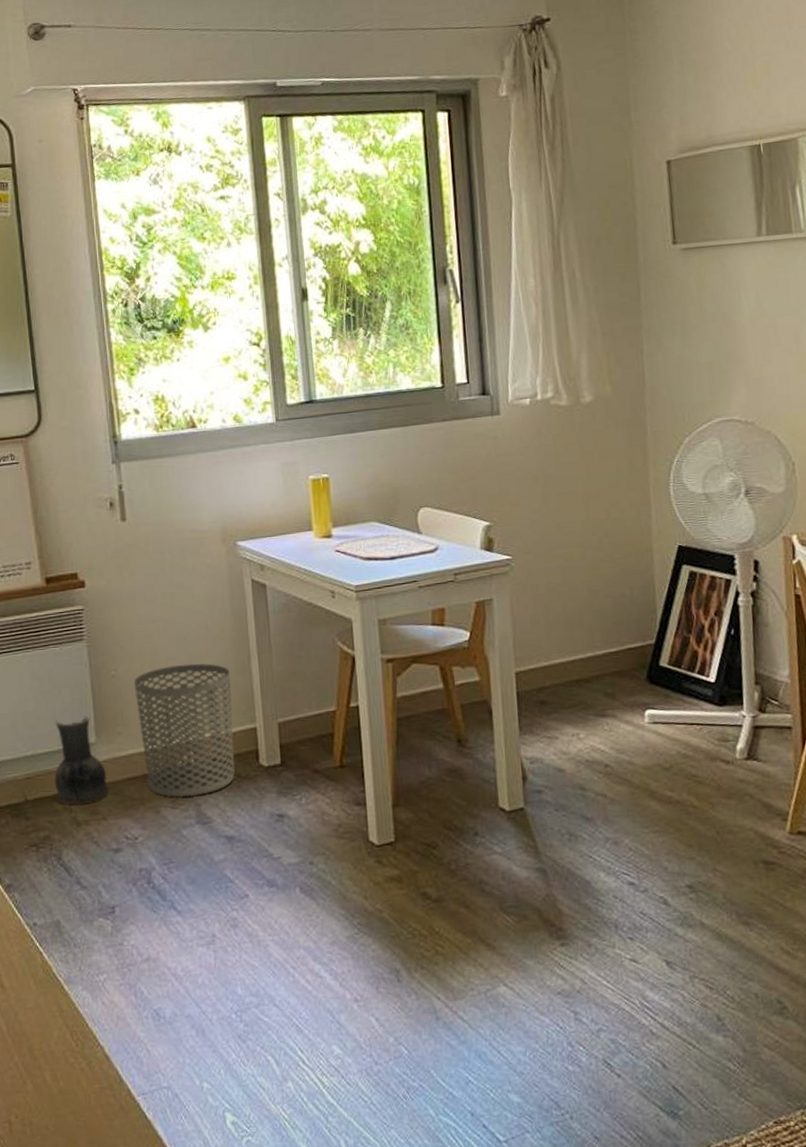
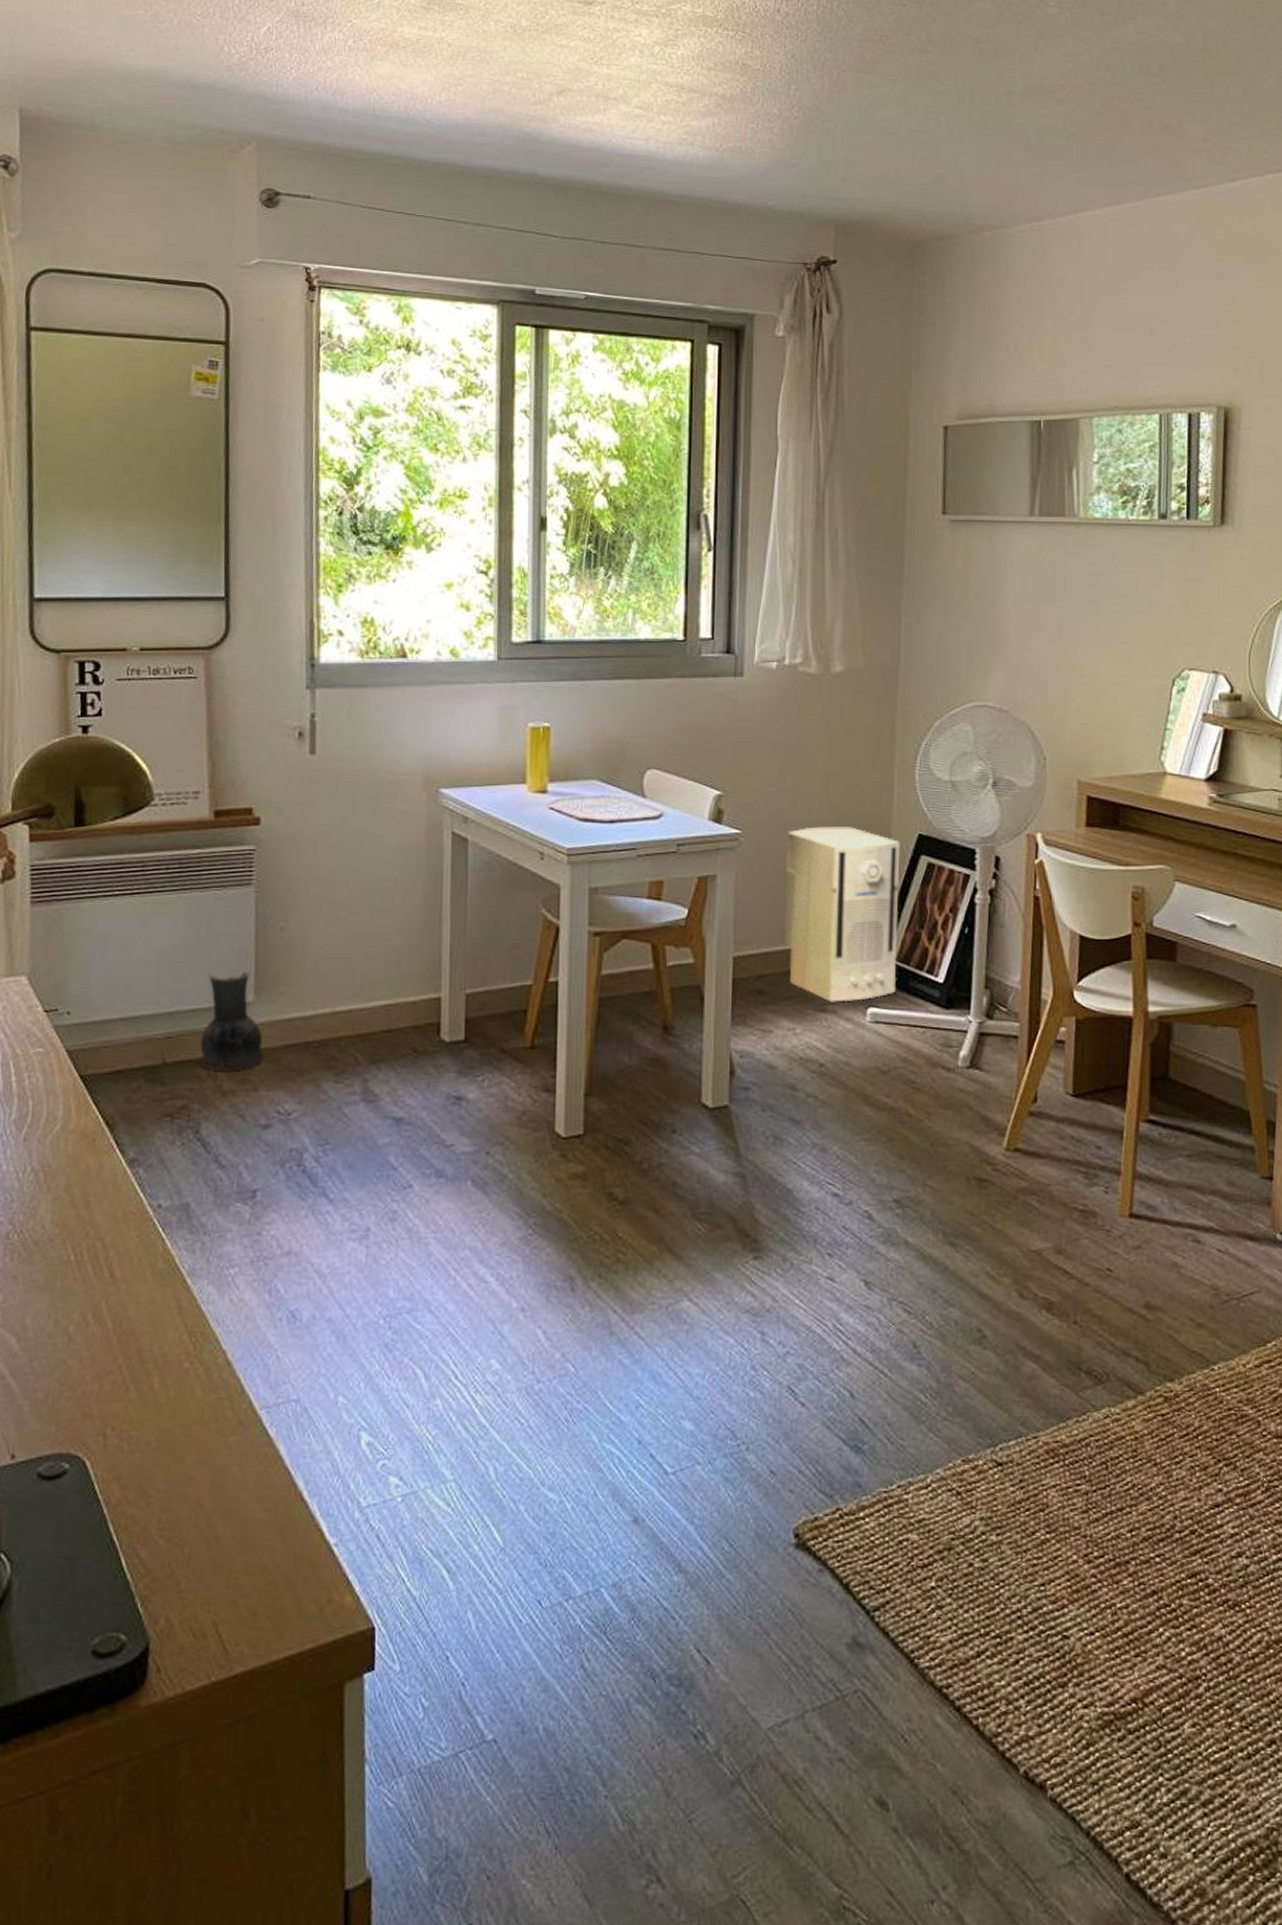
waste bin: present [133,663,235,797] -> none [305,920,418,1071]
air purifier: none [555,544,670,708] -> present [784,826,900,1002]

